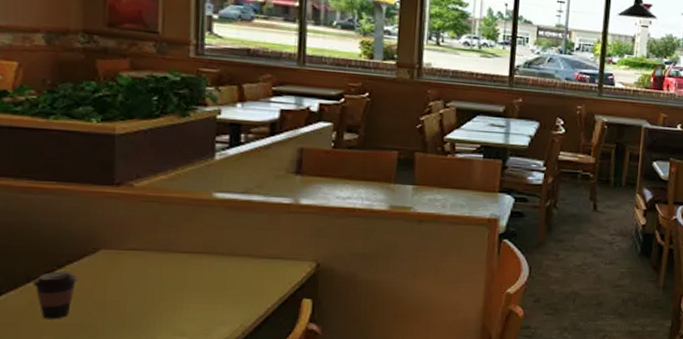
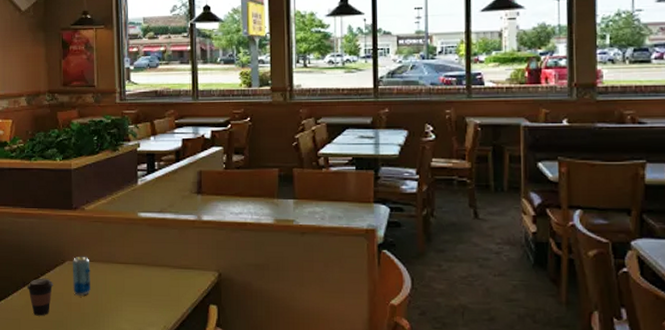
beverage can: none [109,243,138,292] -> present [72,256,90,296]

